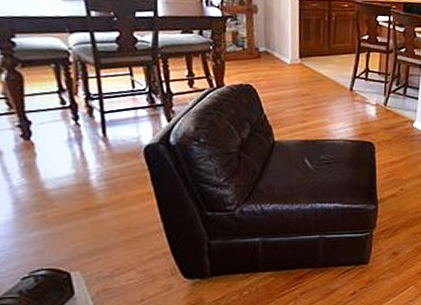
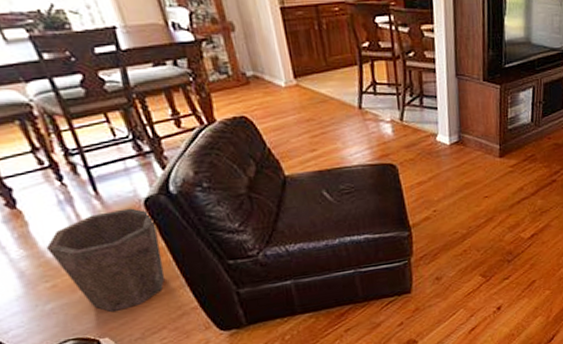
waste bin: none [45,152,150,247] -> present [45,208,166,312]

